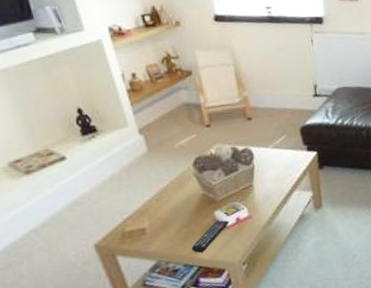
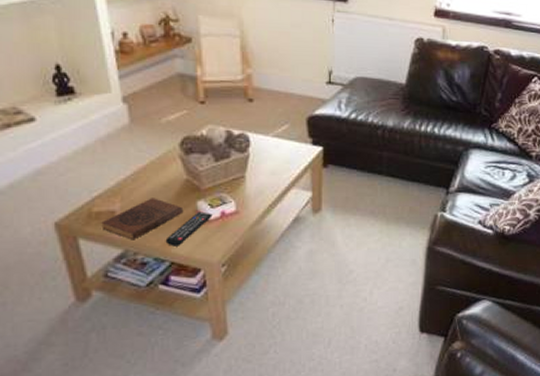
book: none [134,213,204,252] -> present [101,198,184,240]

